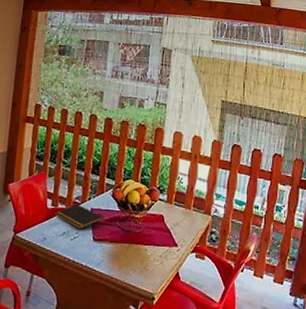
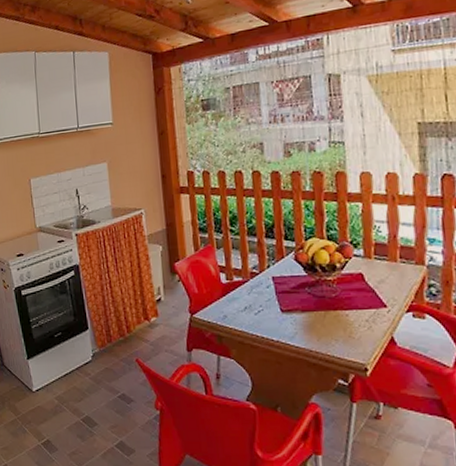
notepad: present [55,204,103,230] -> none [231,274,289,302]

